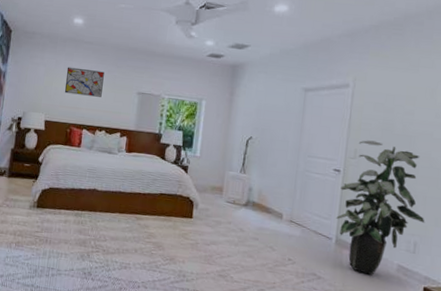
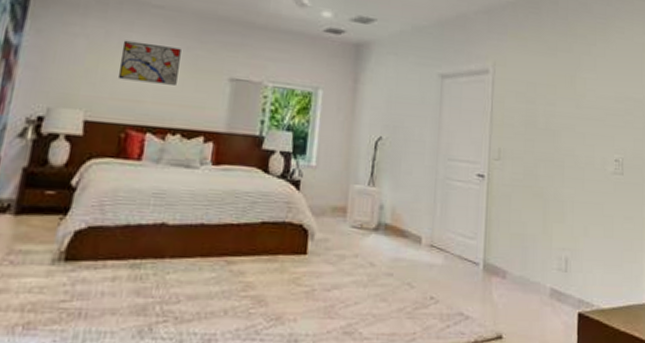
indoor plant: present [336,140,425,276] -> none [482,137,575,307]

